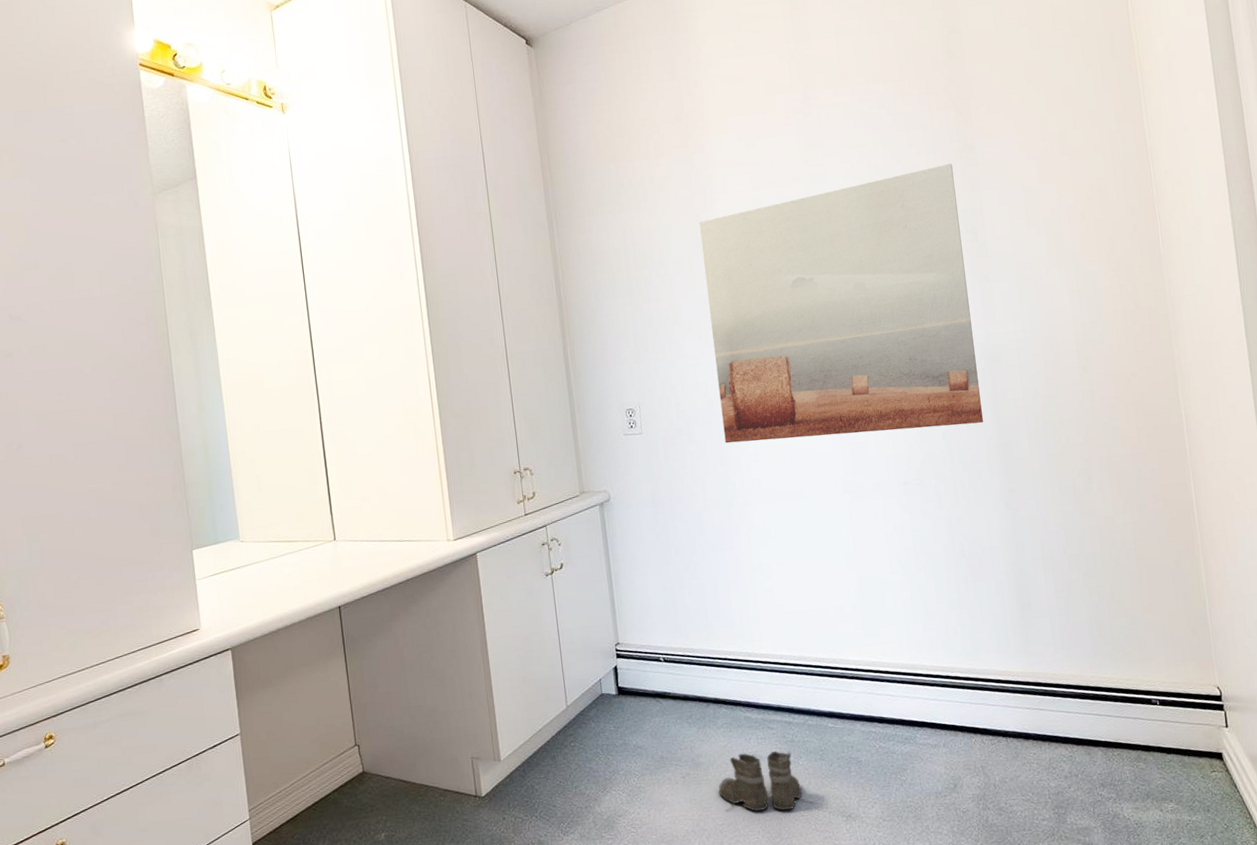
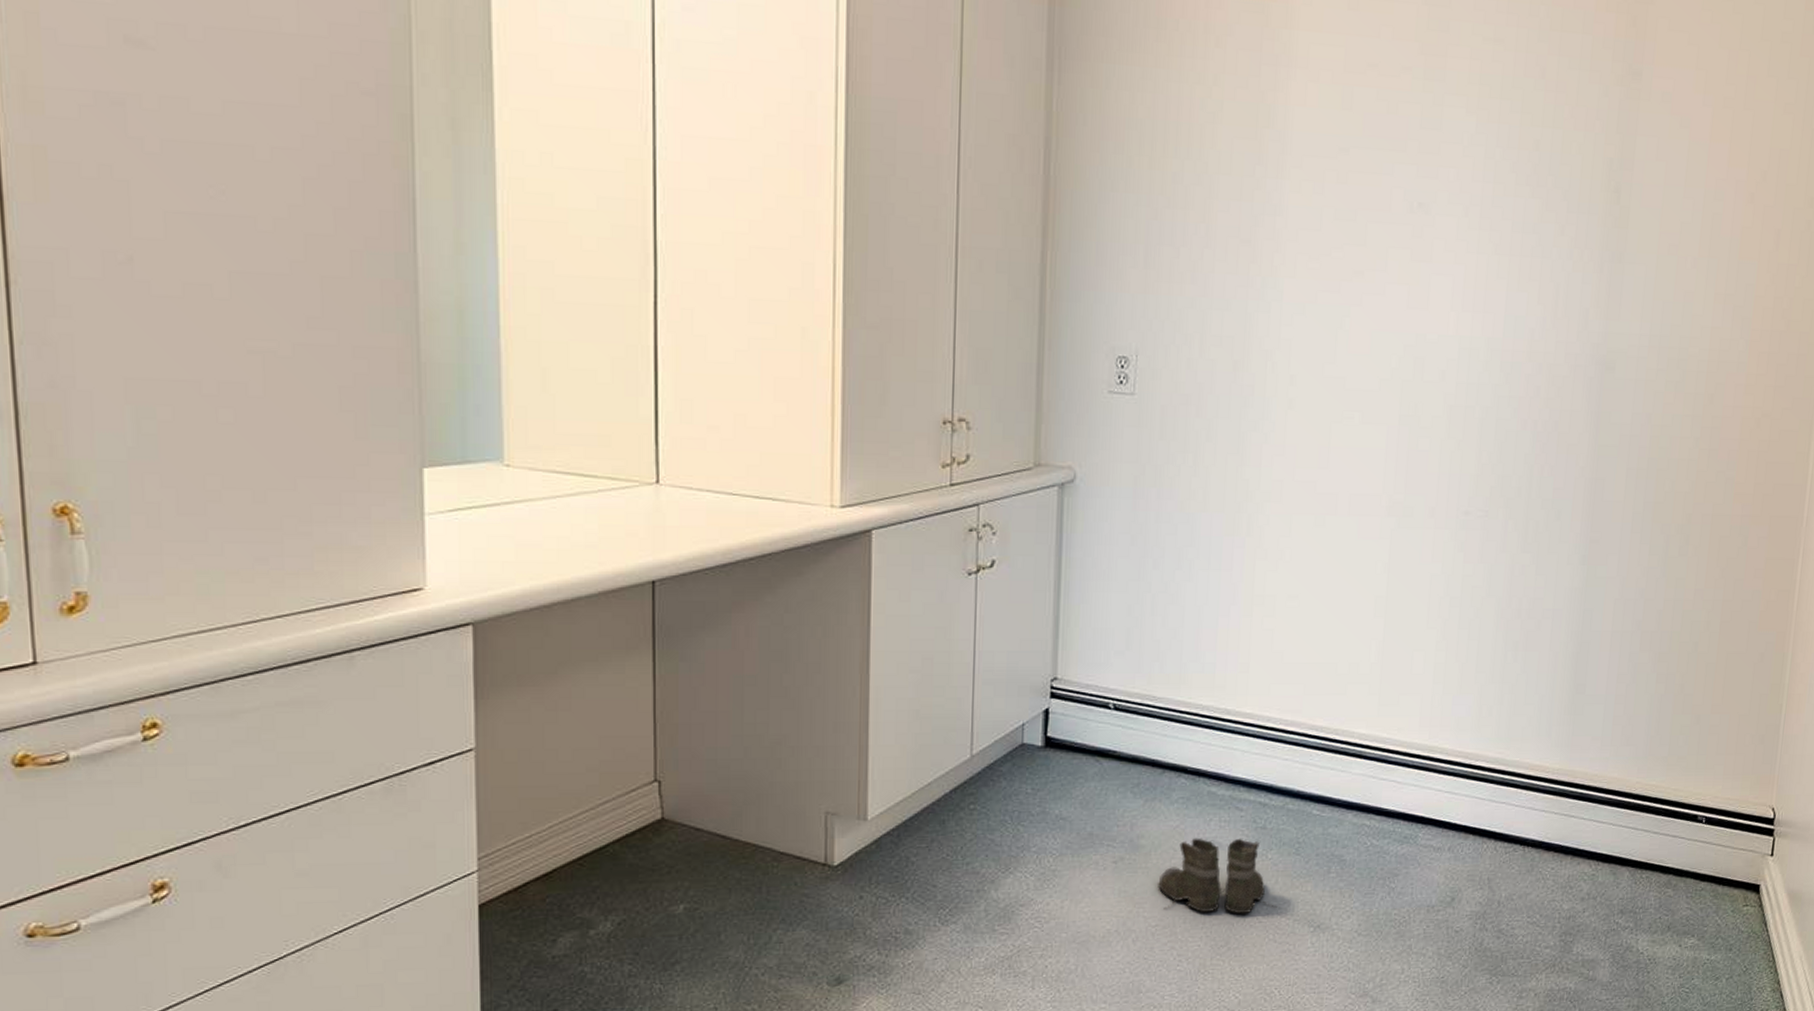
wall art: present [699,163,984,444] -> none [1245,89,1609,448]

